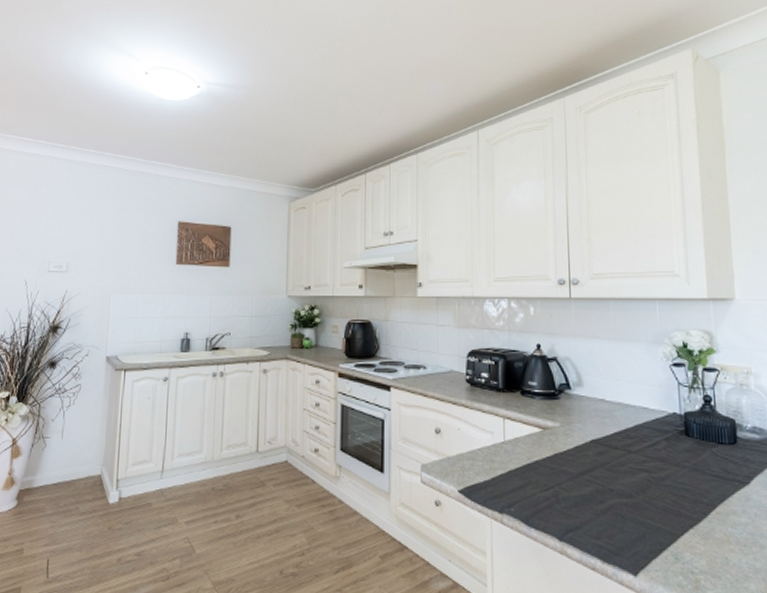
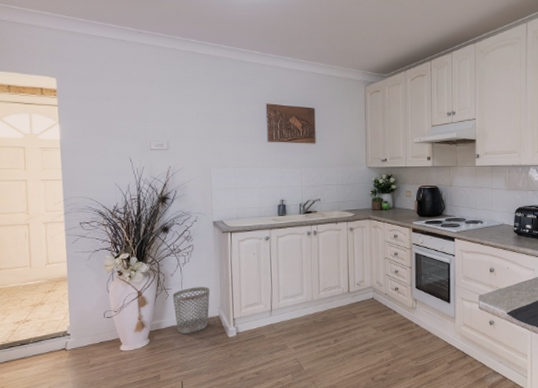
wastebasket: none [50,436,94,495] -> present [172,287,210,333]

